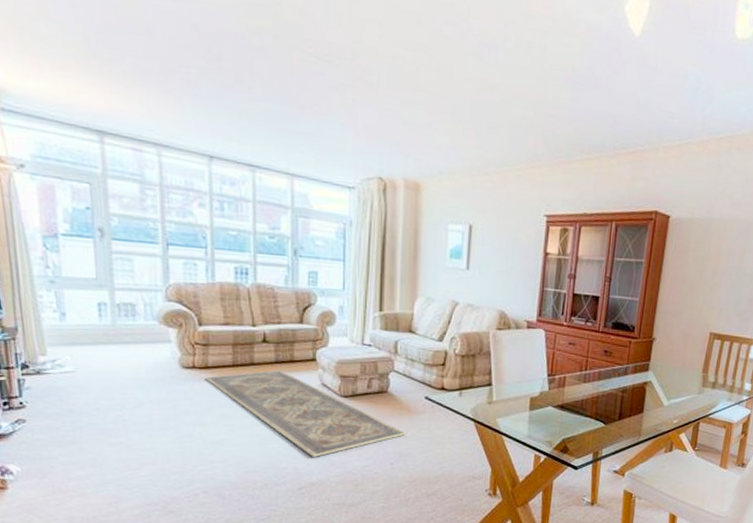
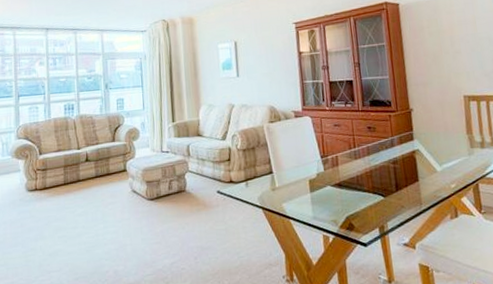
rug: present [205,370,406,457] -> none [44,183,205,259]

